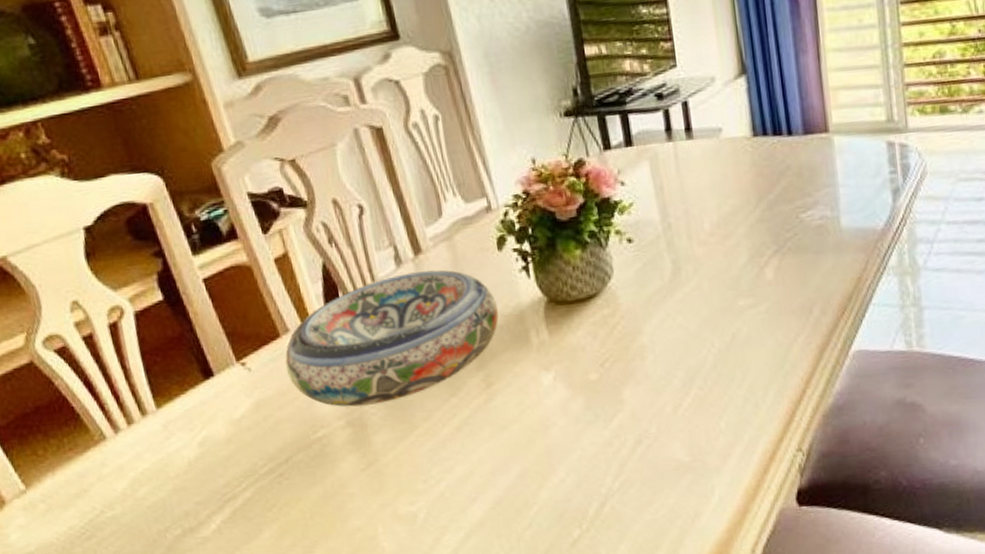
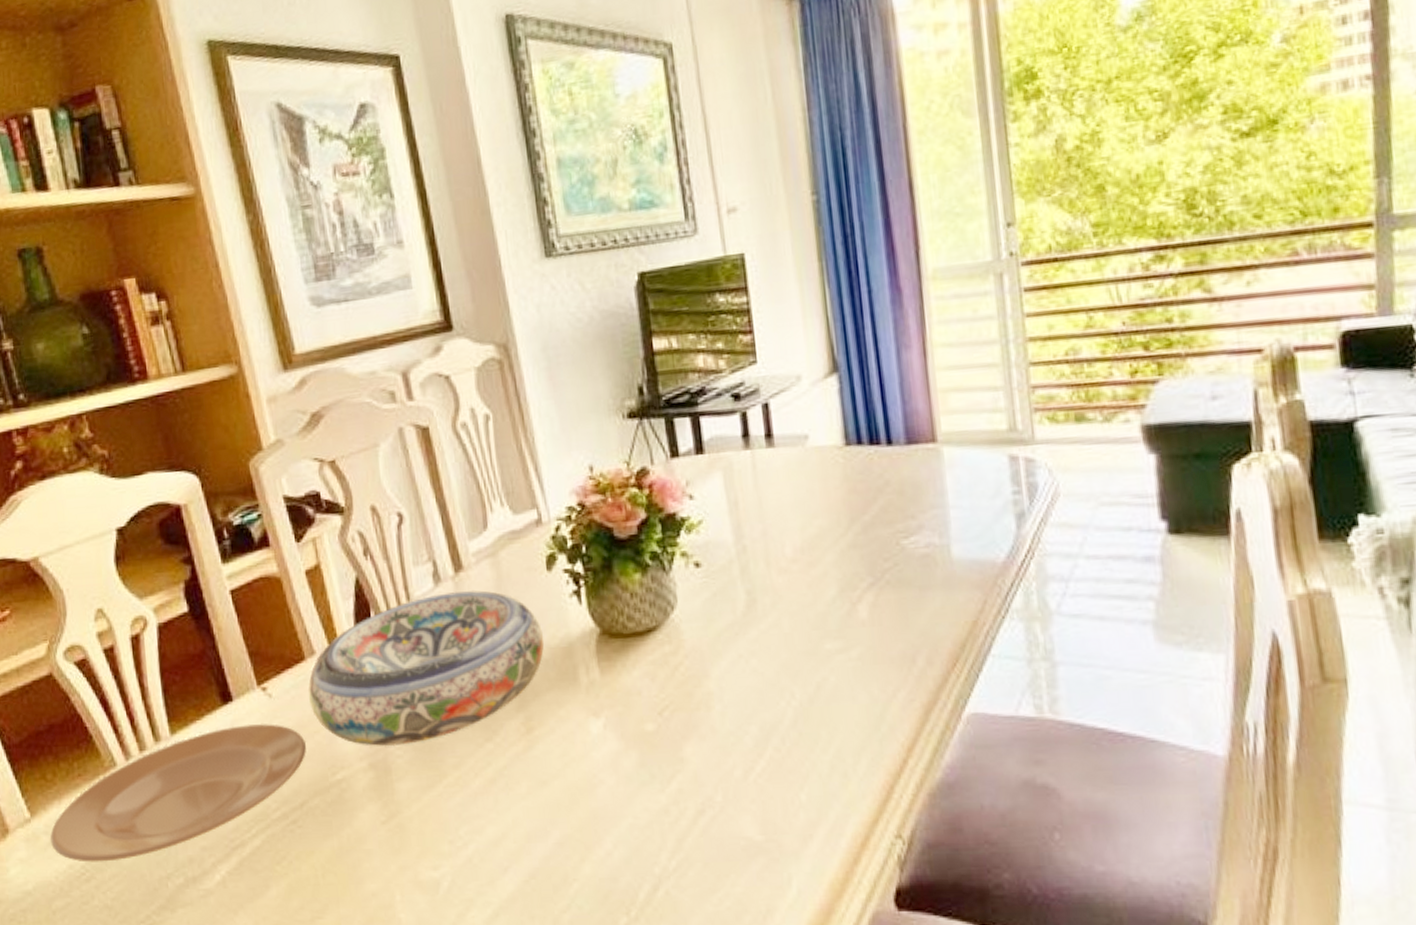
plate: none [47,393,288,523] -> present [50,724,306,862]

